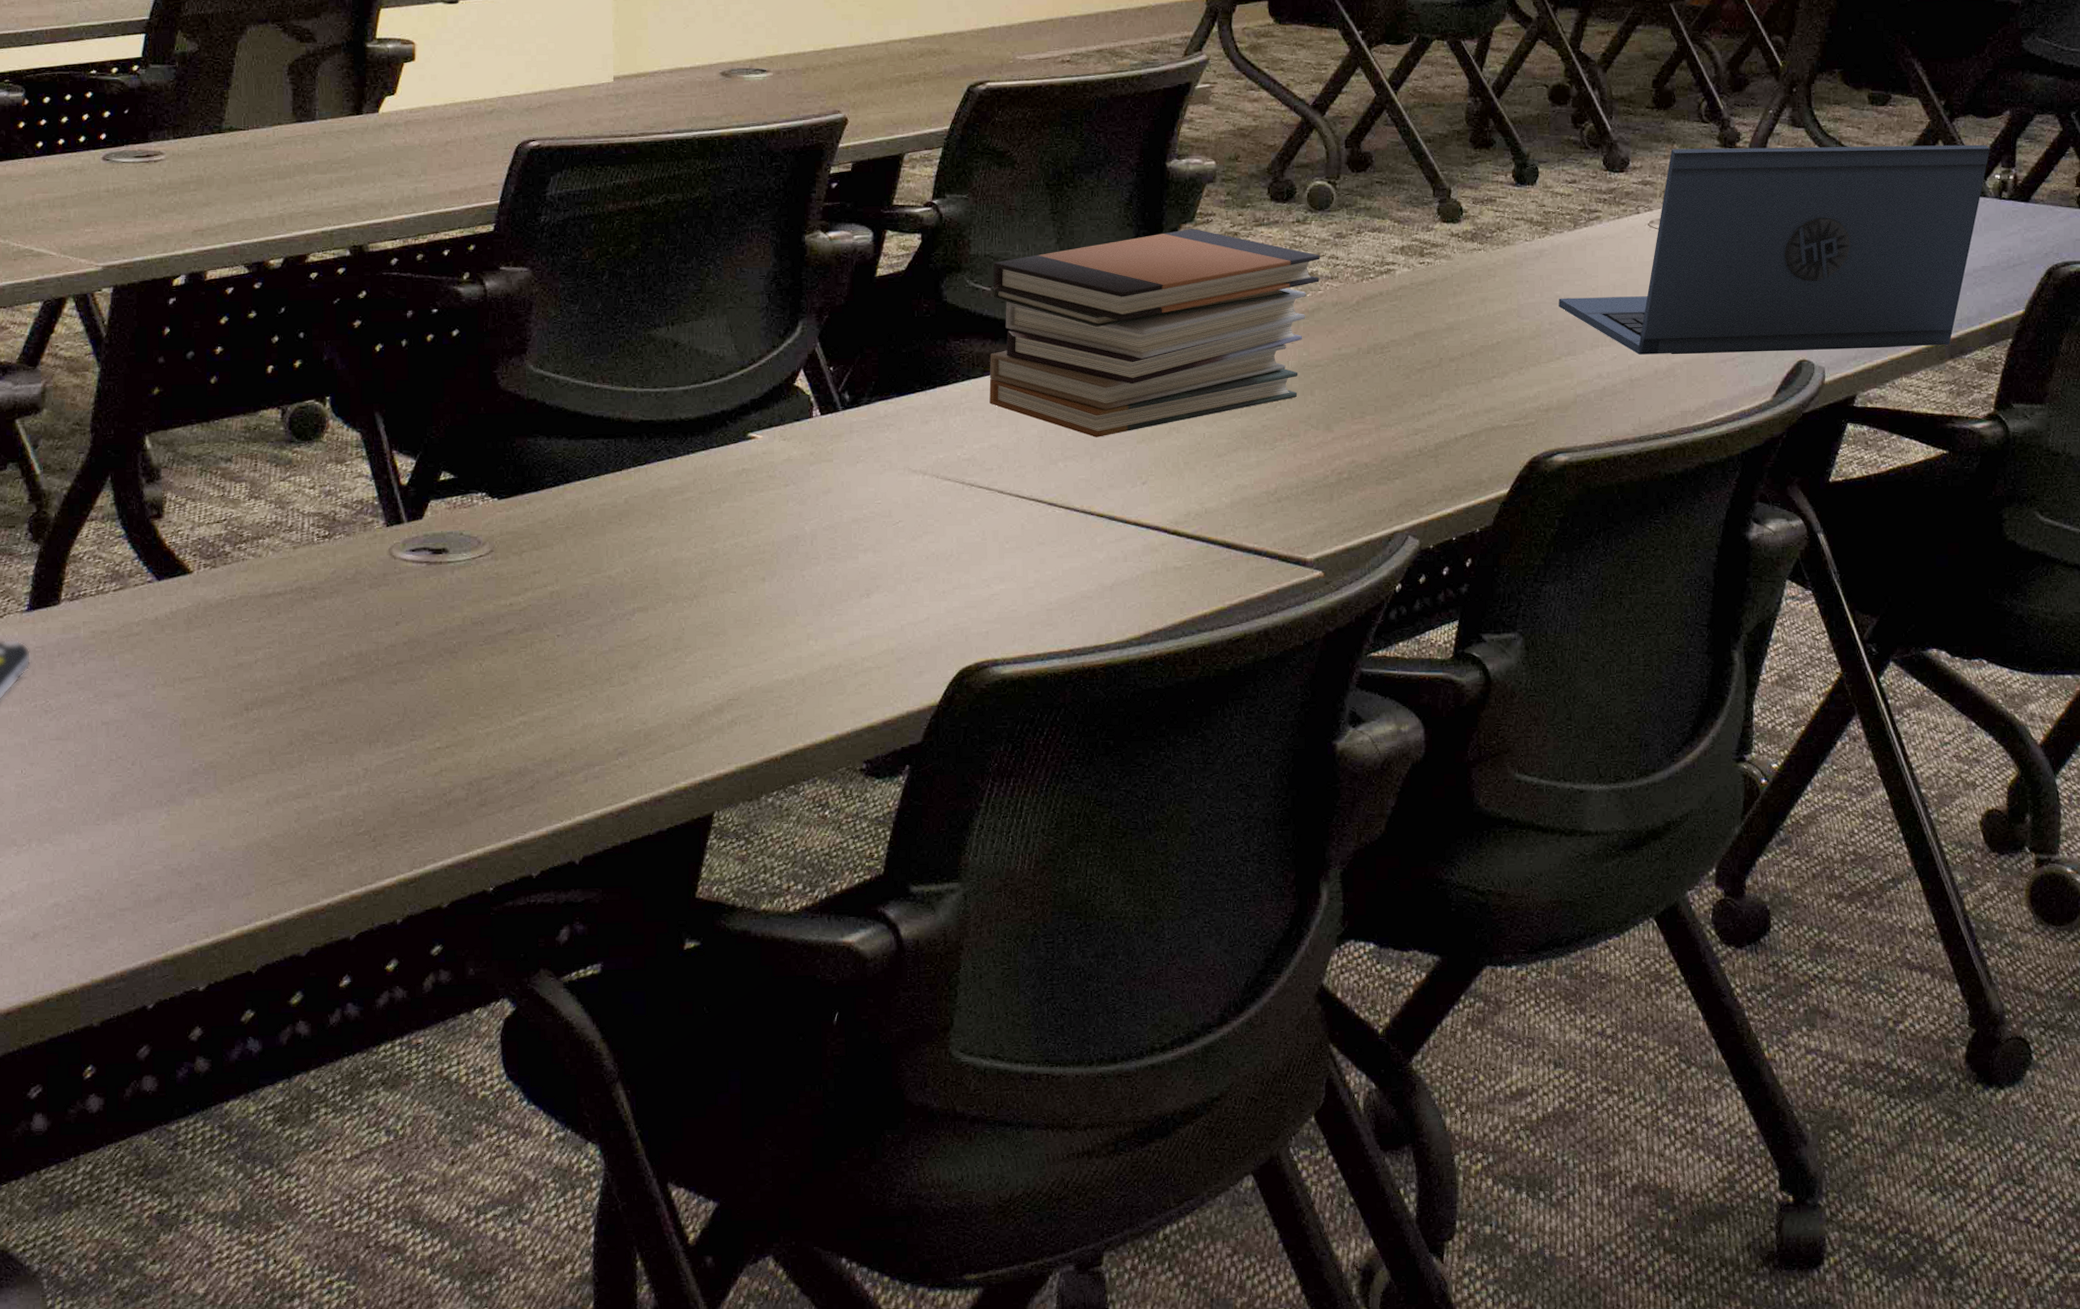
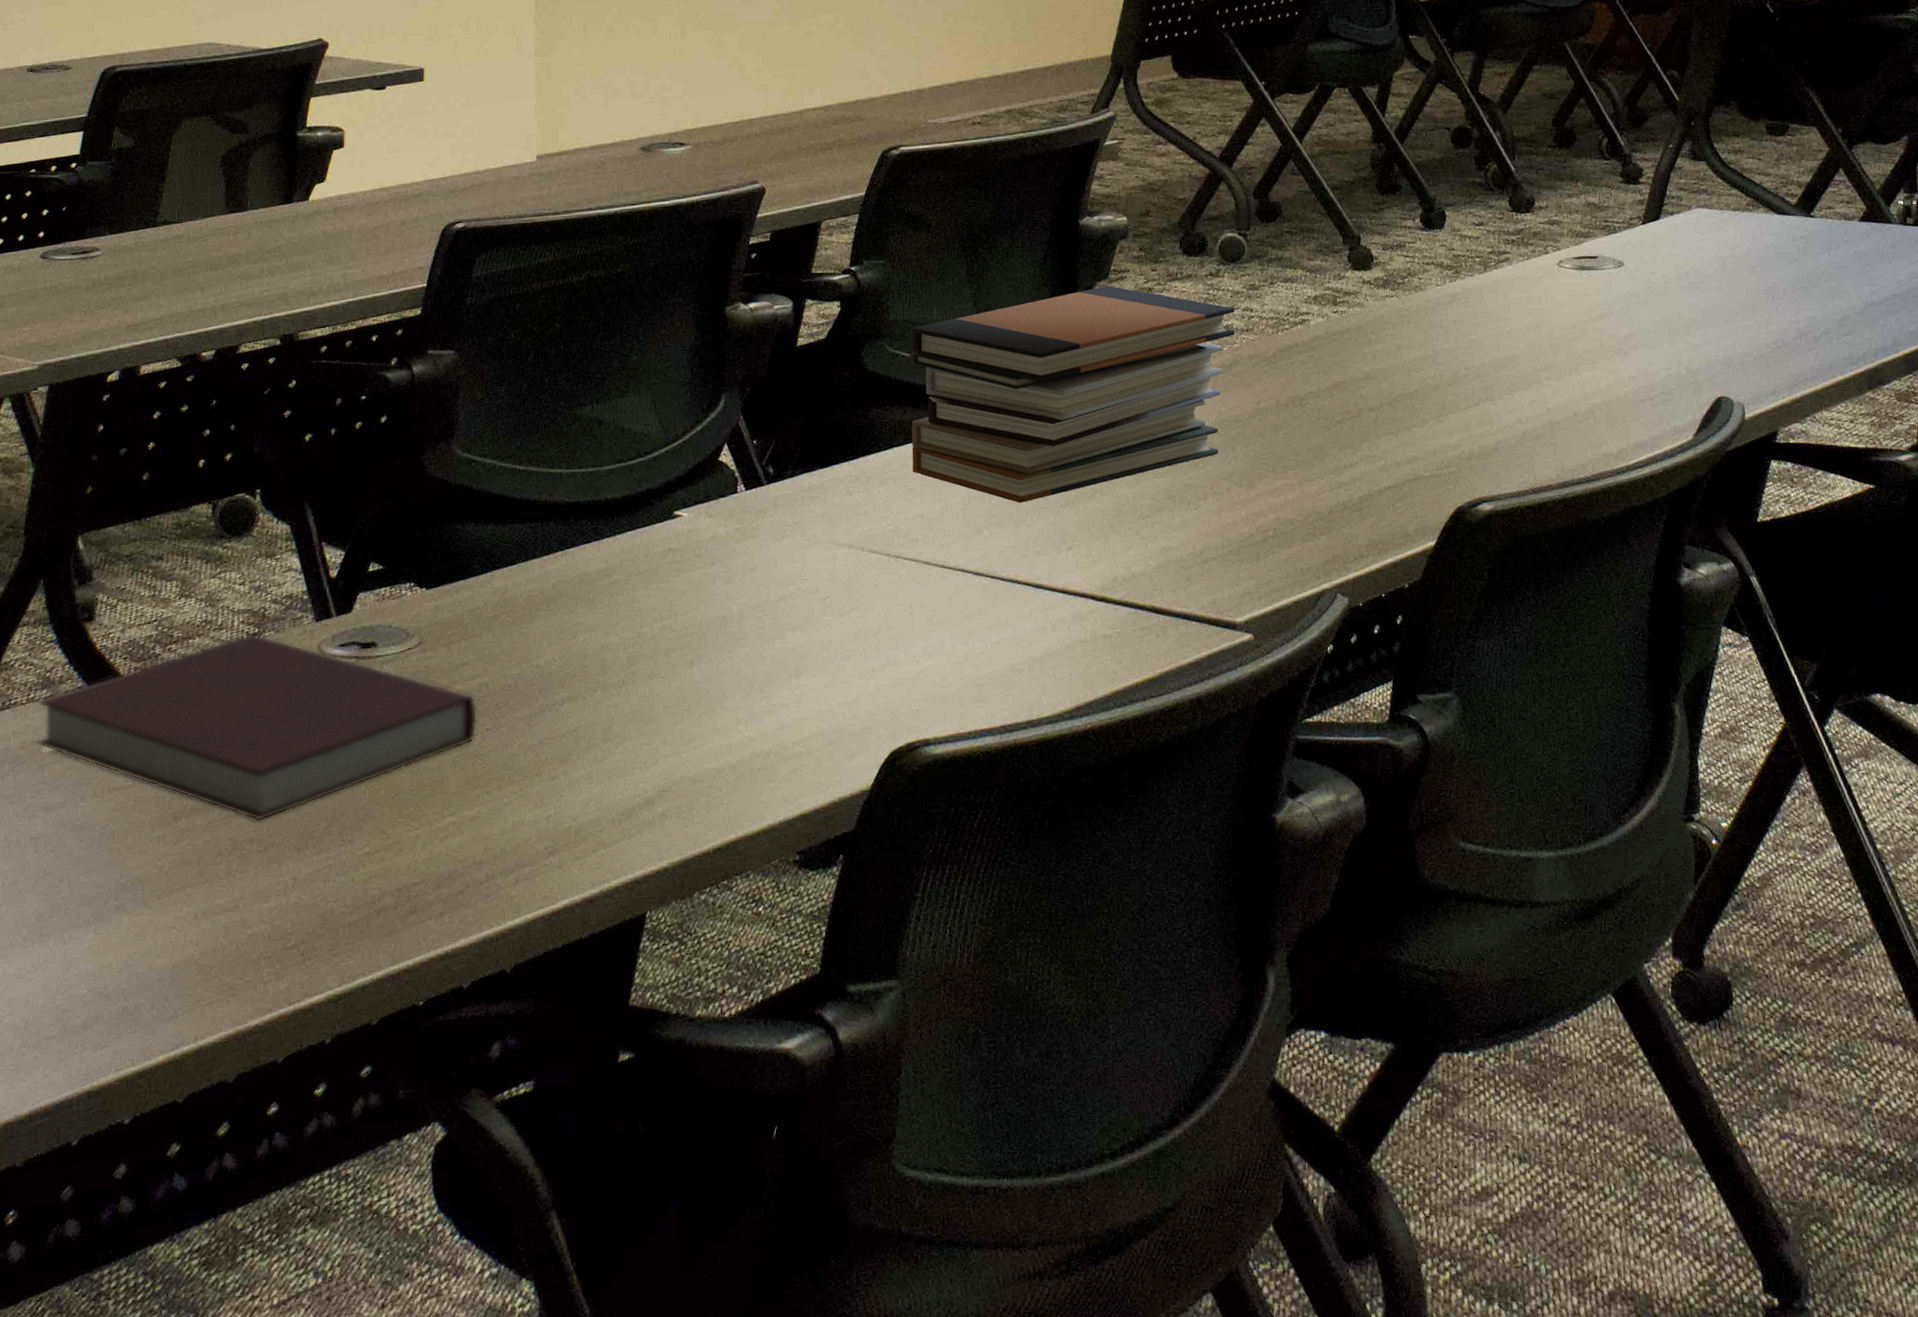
notebook: none [106,535,549,715] -> present [36,632,478,822]
laptop: present [1558,144,1990,355] -> none [1473,170,1891,397]

